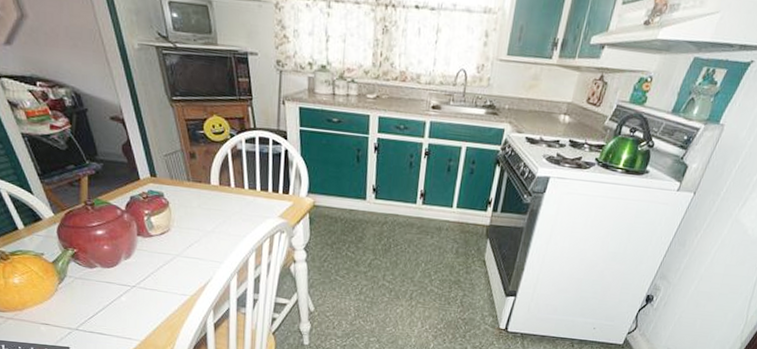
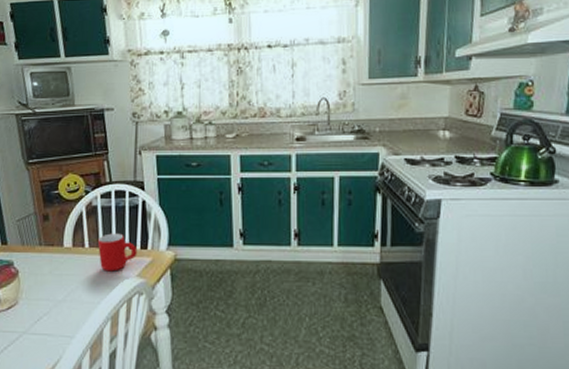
mug: none [243,176,280,211] -> present [98,233,138,272]

